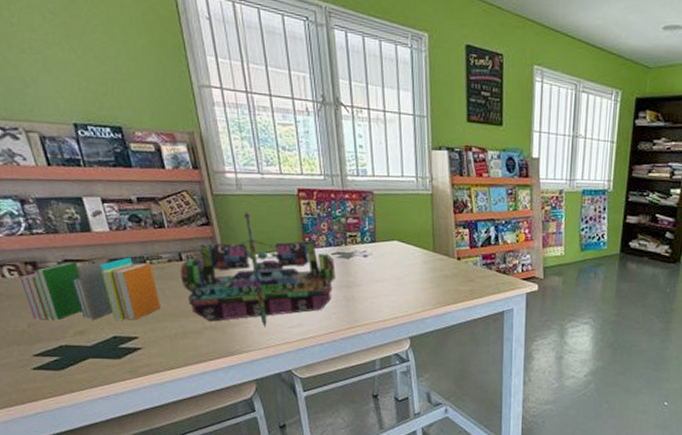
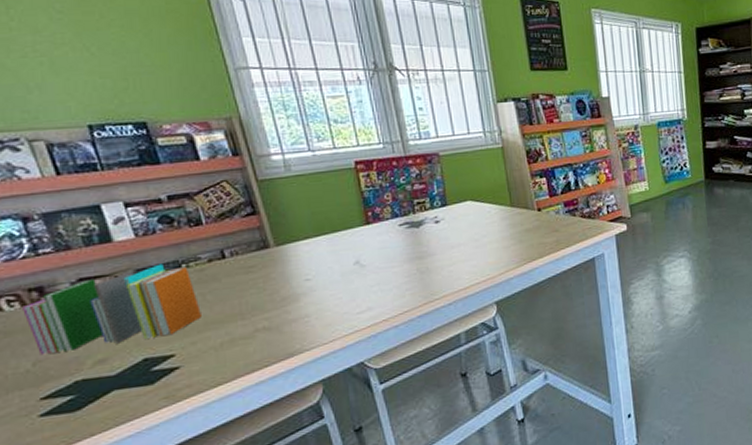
board game: present [180,212,336,328] -> none [223,194,406,322]

